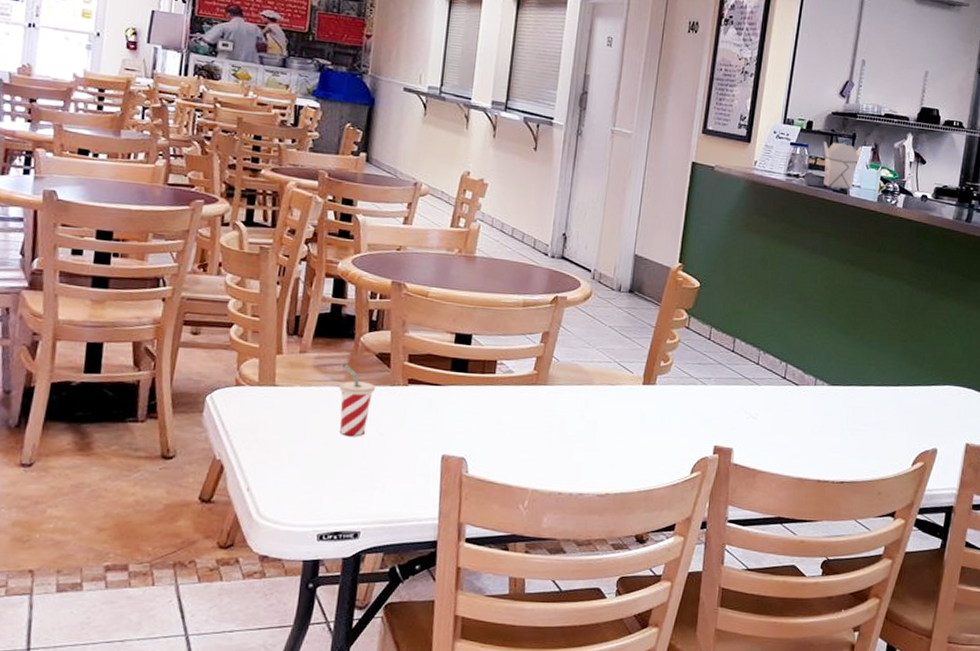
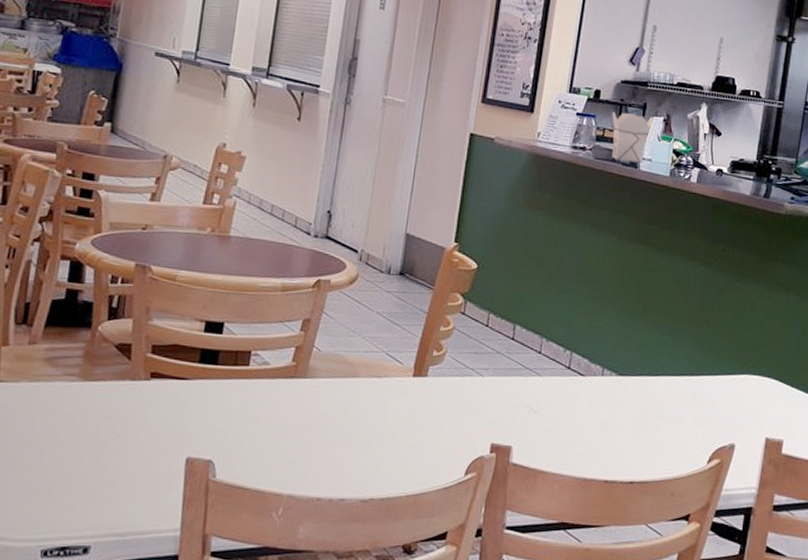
beverage cup: present [339,364,376,437] -> none [71,356,114,439]

